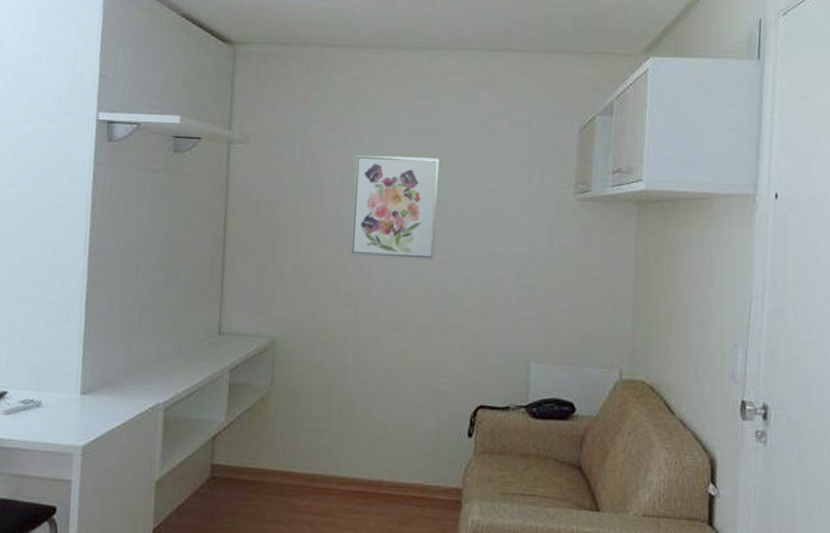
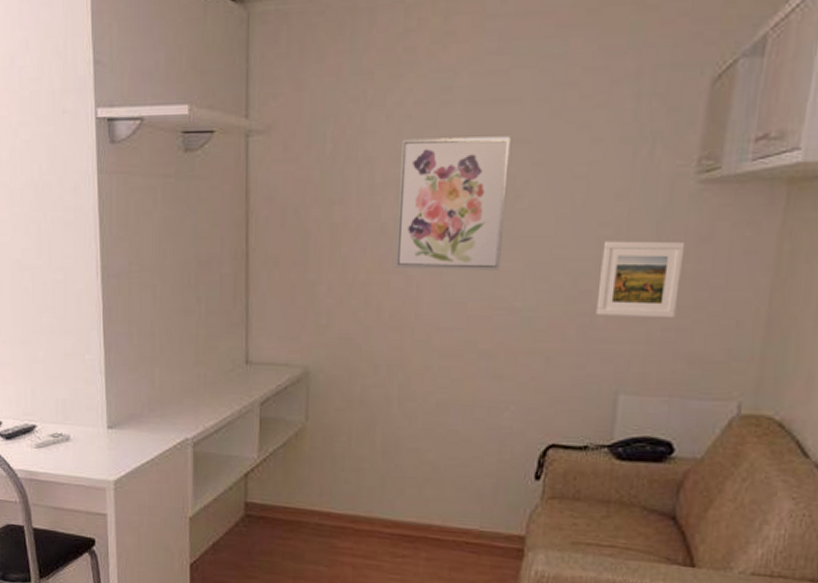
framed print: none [509,240,571,302] -> present [596,241,686,319]

